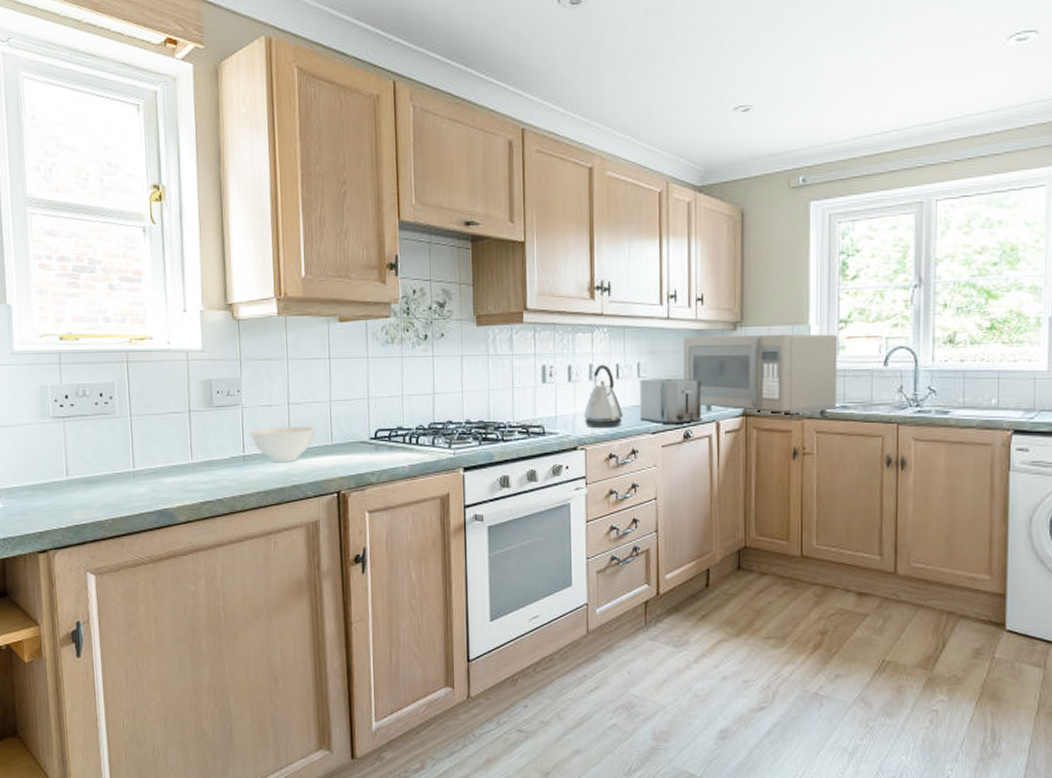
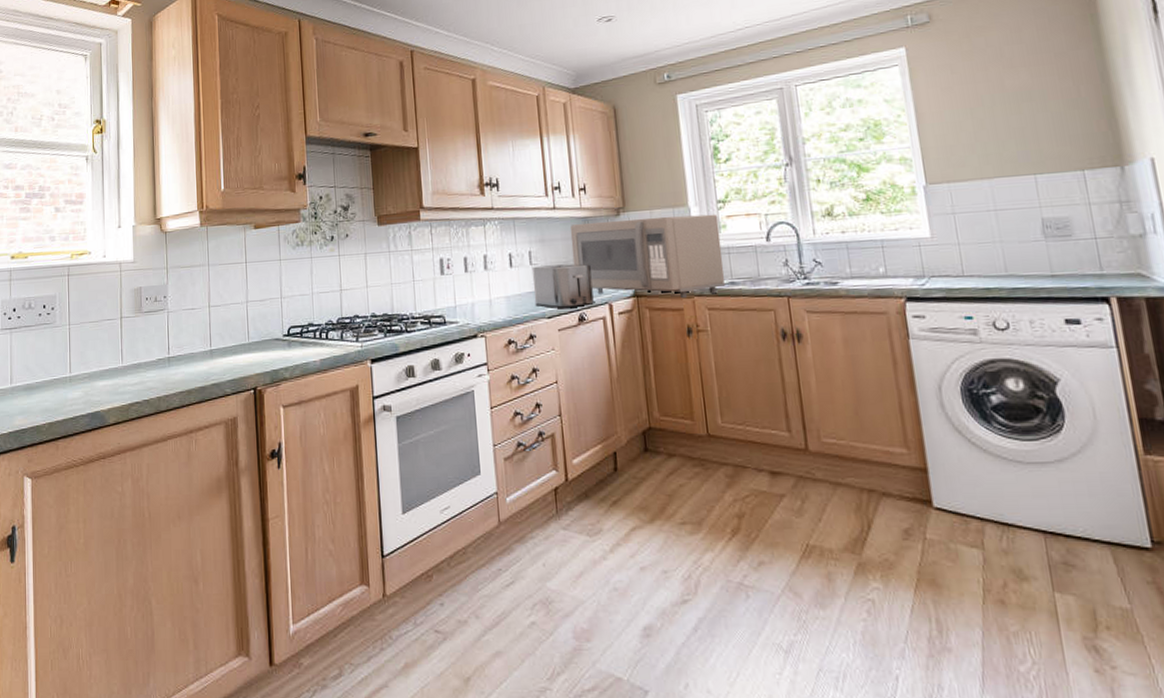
bowl: present [250,425,316,463] -> none [175,326,234,363]
kettle: present [583,364,623,429] -> none [481,254,519,316]

